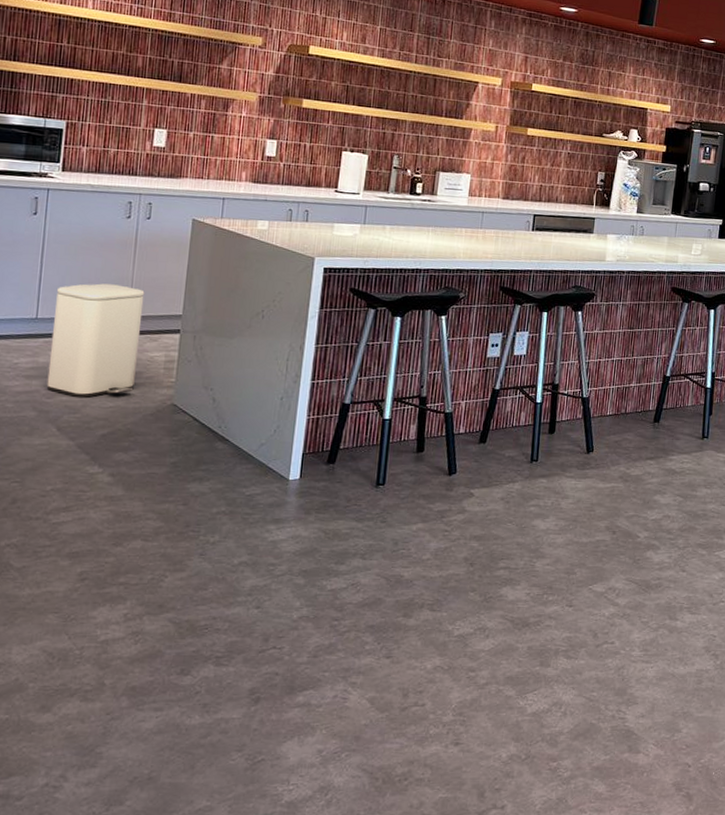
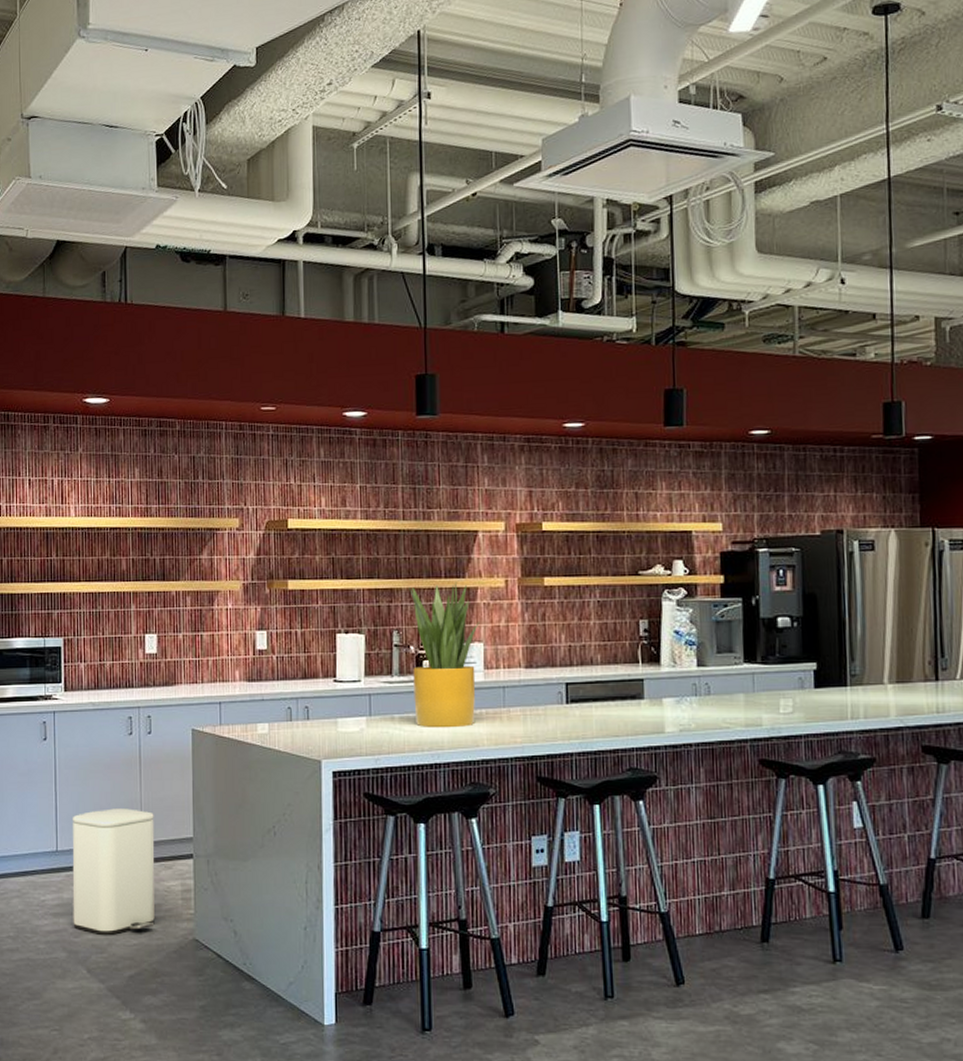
planter: none [404,119,470,241] -> present [408,582,480,727]

